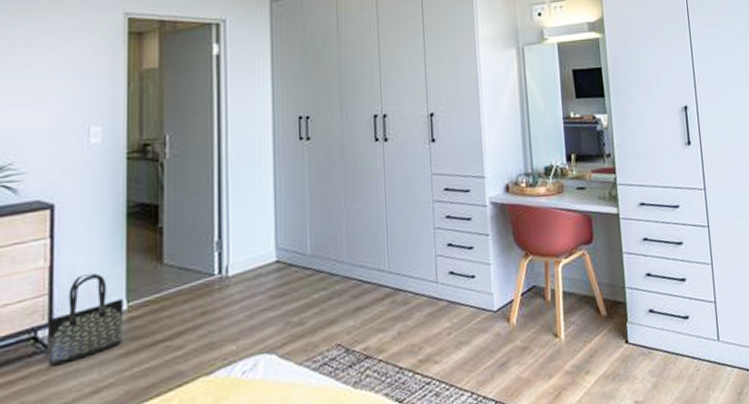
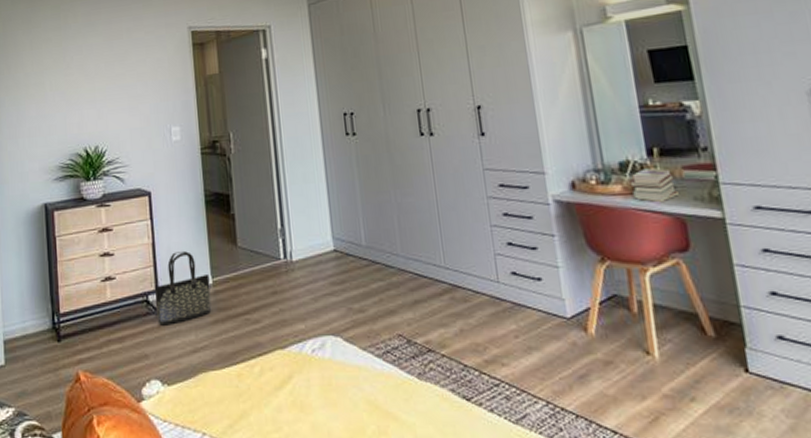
books: none [550,171,589,202] -> present [628,168,680,203]

